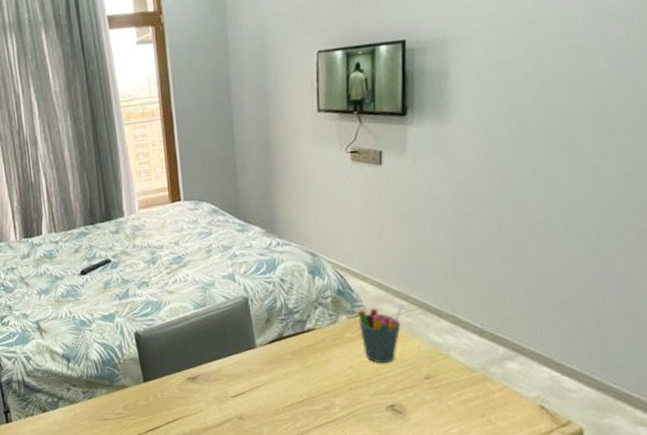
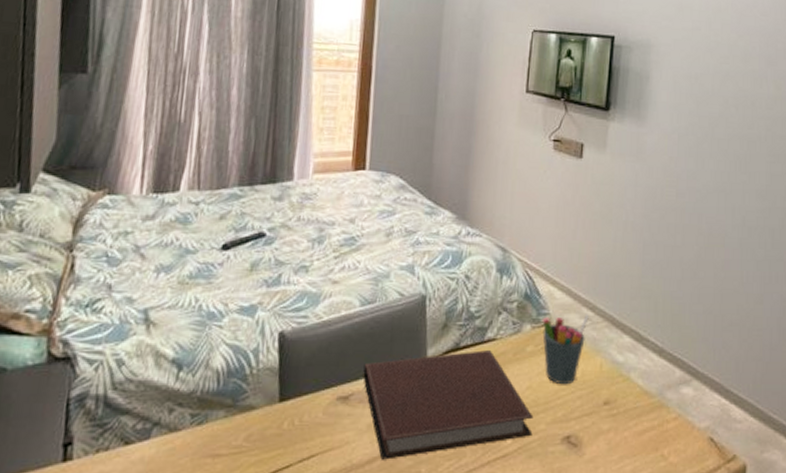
notebook: none [204,338,358,423] -> present [363,350,534,460]

